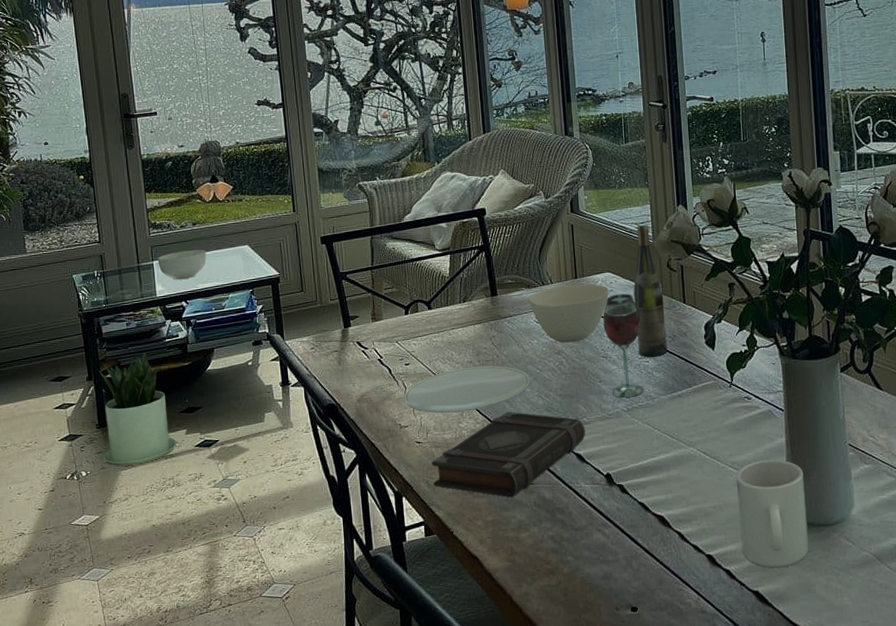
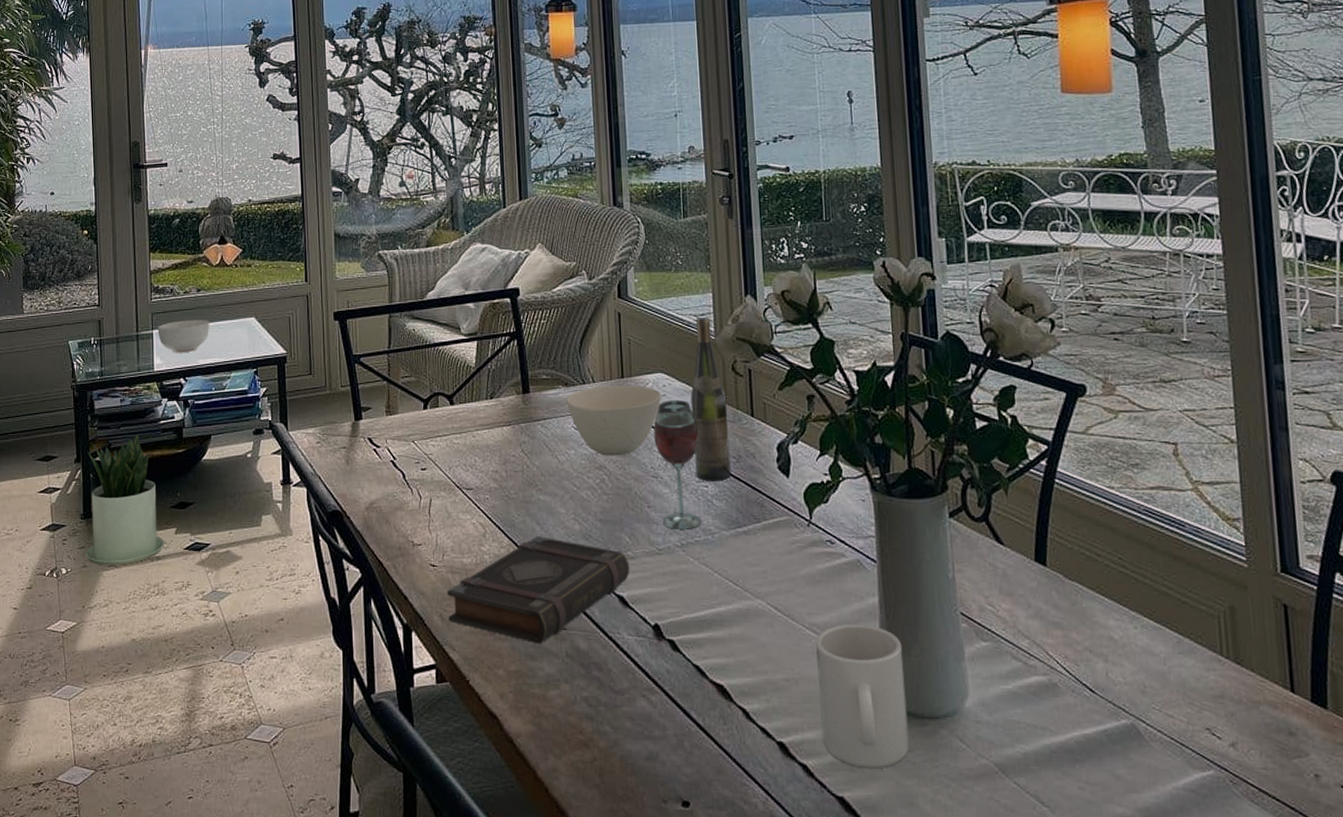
plate: present [403,365,531,414] -> none [418,477,566,532]

